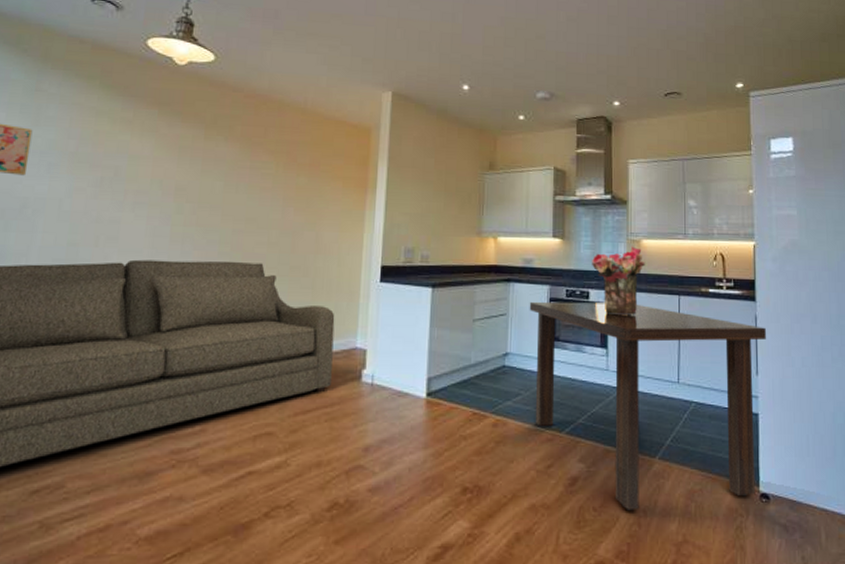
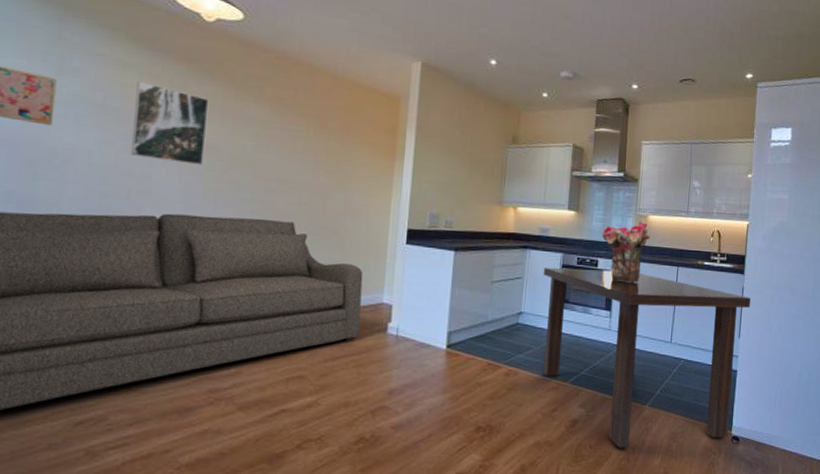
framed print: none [99,127,179,209] -> present [130,81,209,166]

